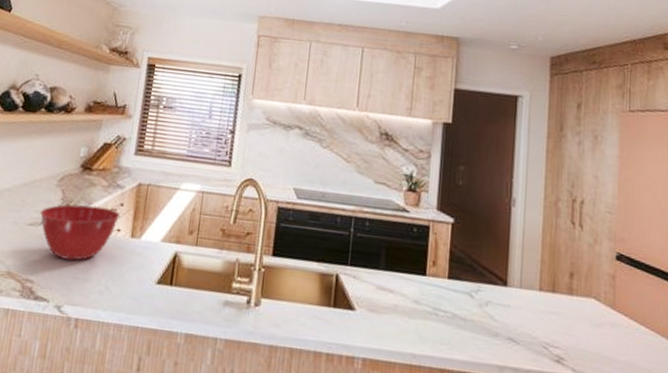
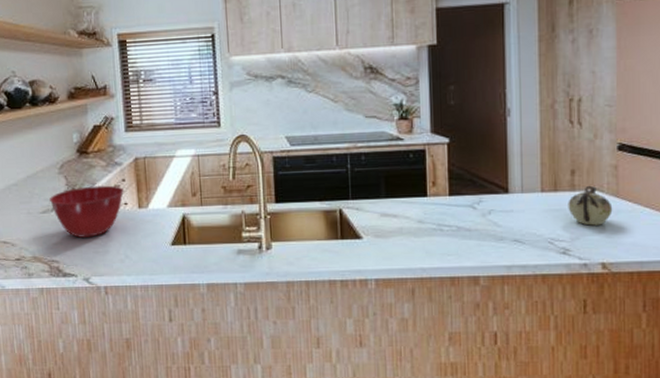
teapot: none [564,291,609,337] -> present [568,185,613,226]

